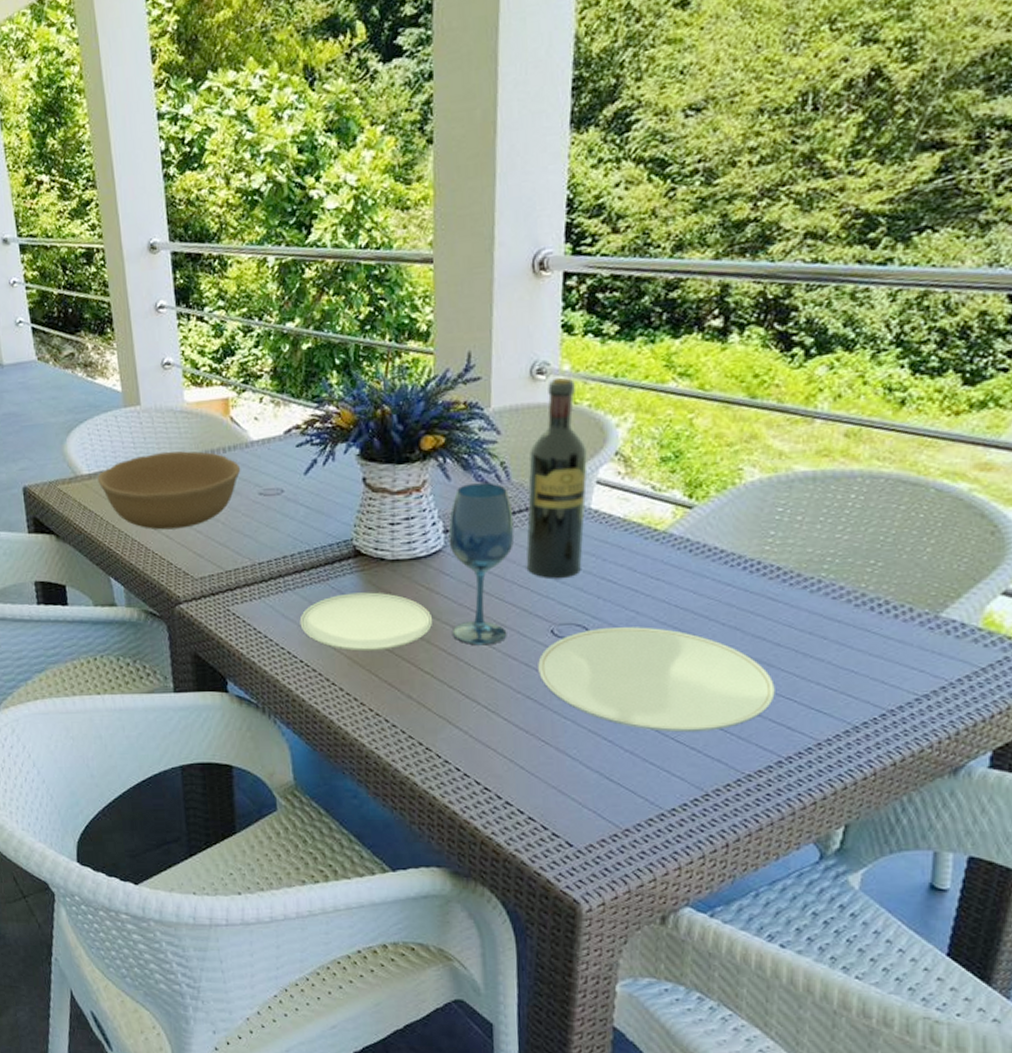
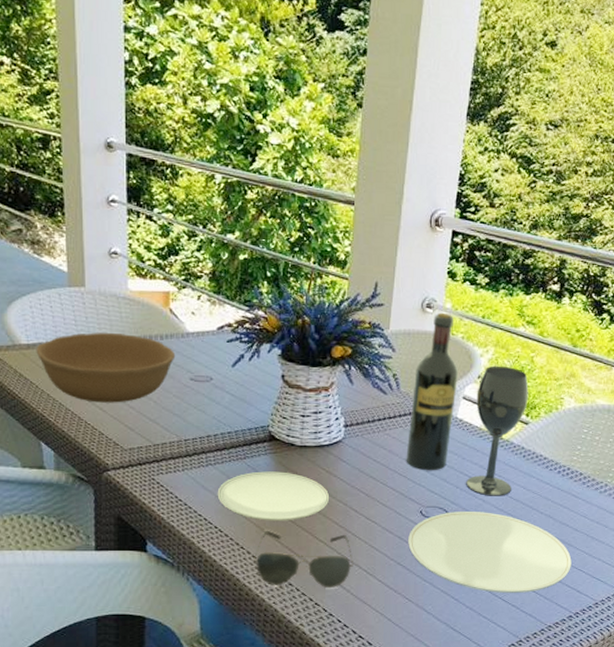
sunglasses: none [348,662,470,729] -> present [254,530,353,588]
wineglass: present [448,483,515,646] -> none [345,389,400,521]
wine glass: none [610,435,690,606] -> present [466,365,529,496]

